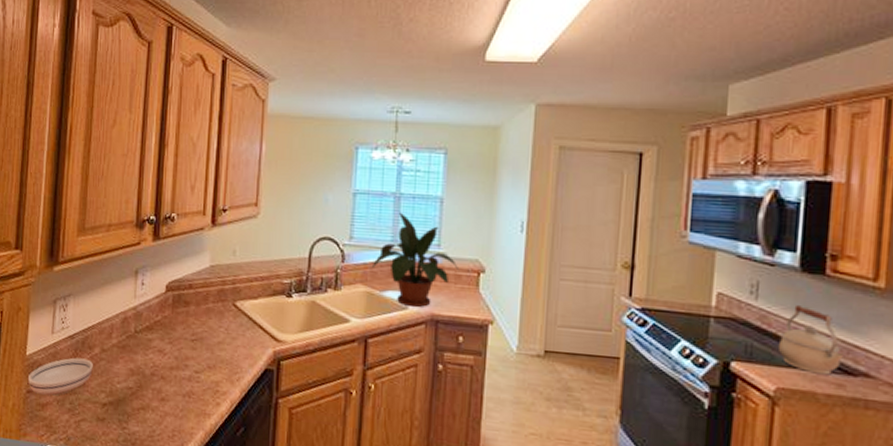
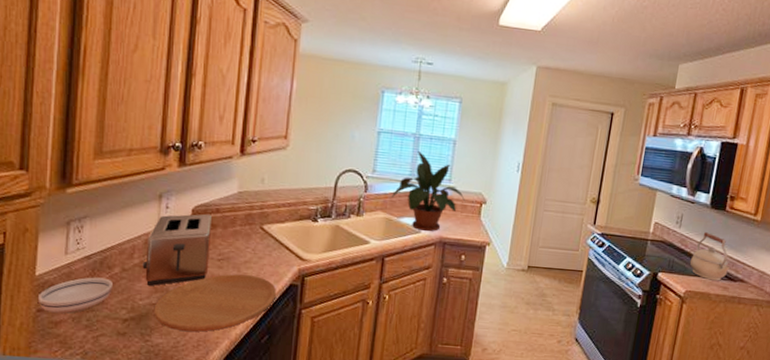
toaster: none [120,290,186,369] -> present [142,214,213,287]
cutting board: none [130,356,251,421] -> present [153,274,276,332]

